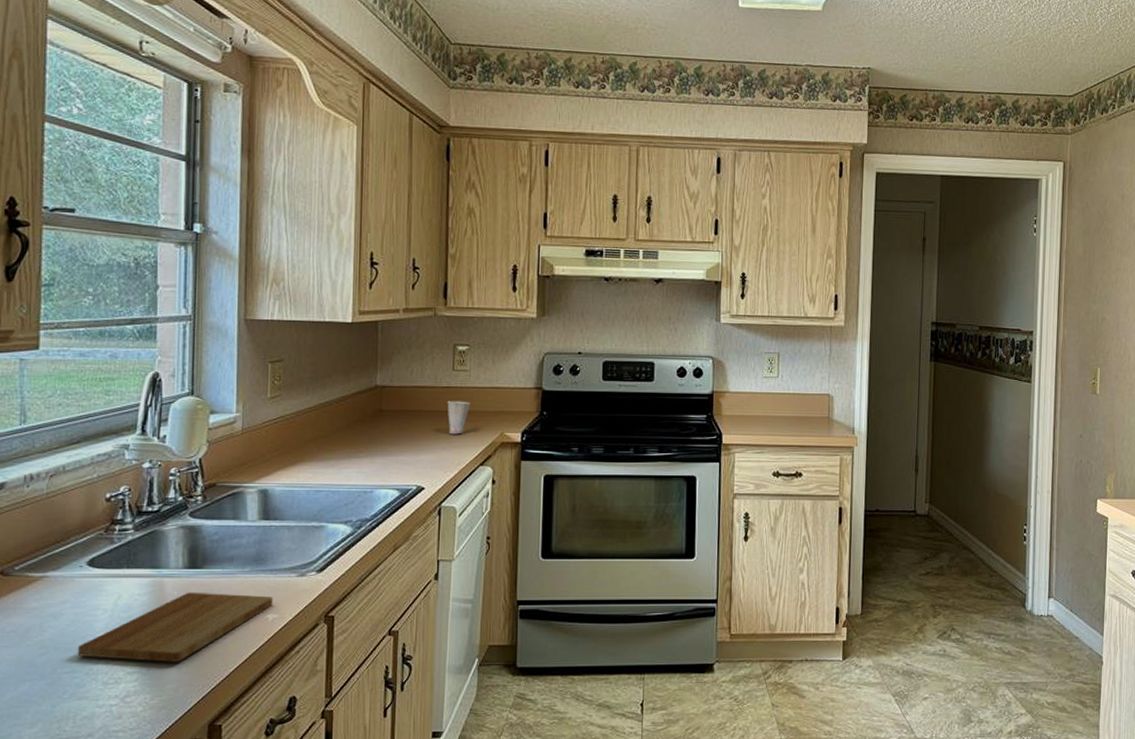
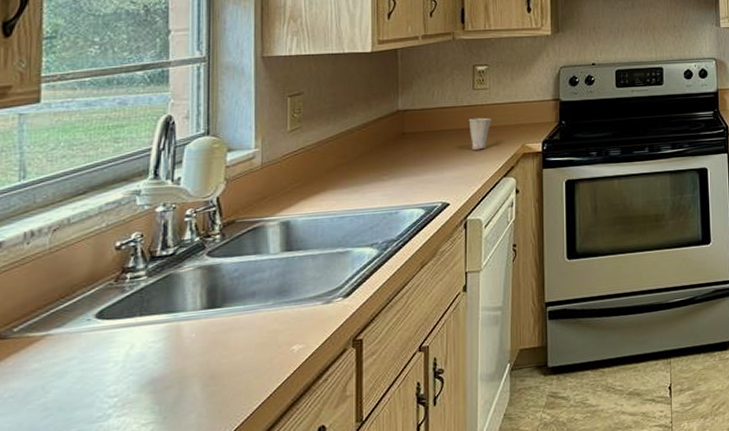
cutting board: present [77,592,273,662] -> none [85,327,299,415]

